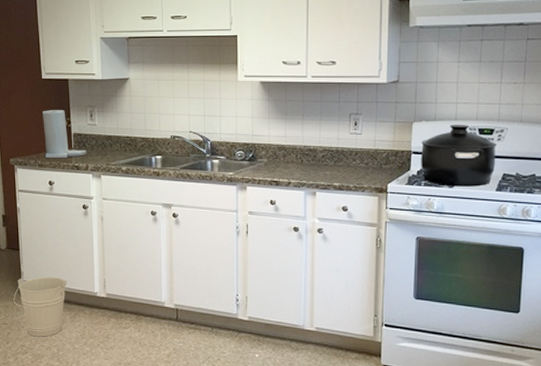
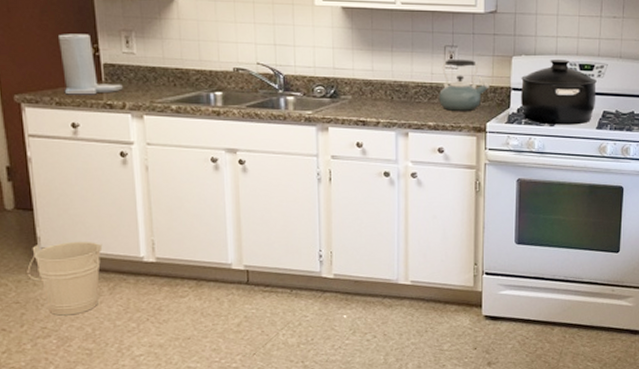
kettle: none [343,125,391,173] -> present [438,59,490,111]

